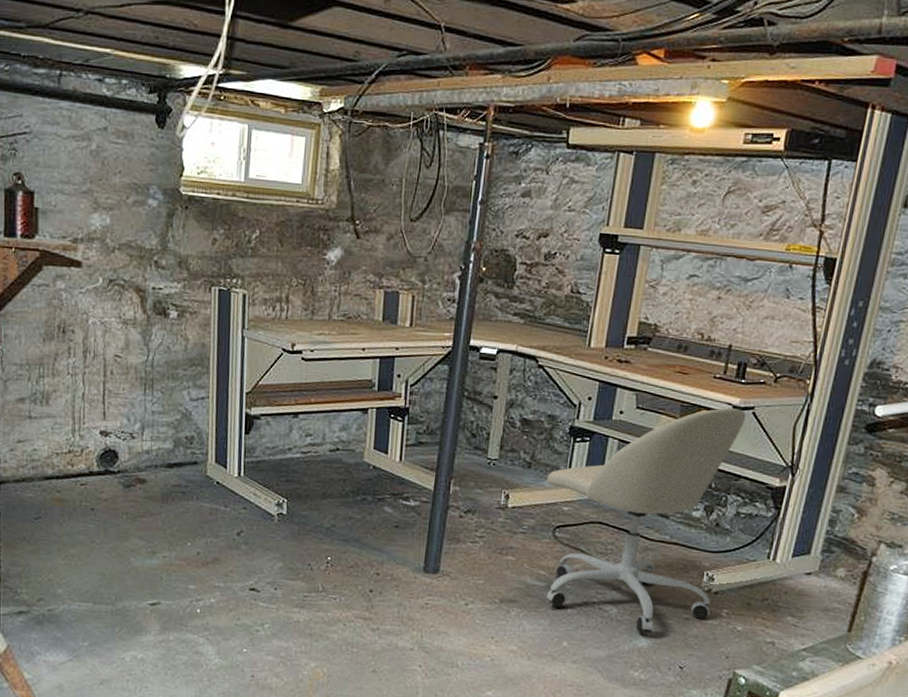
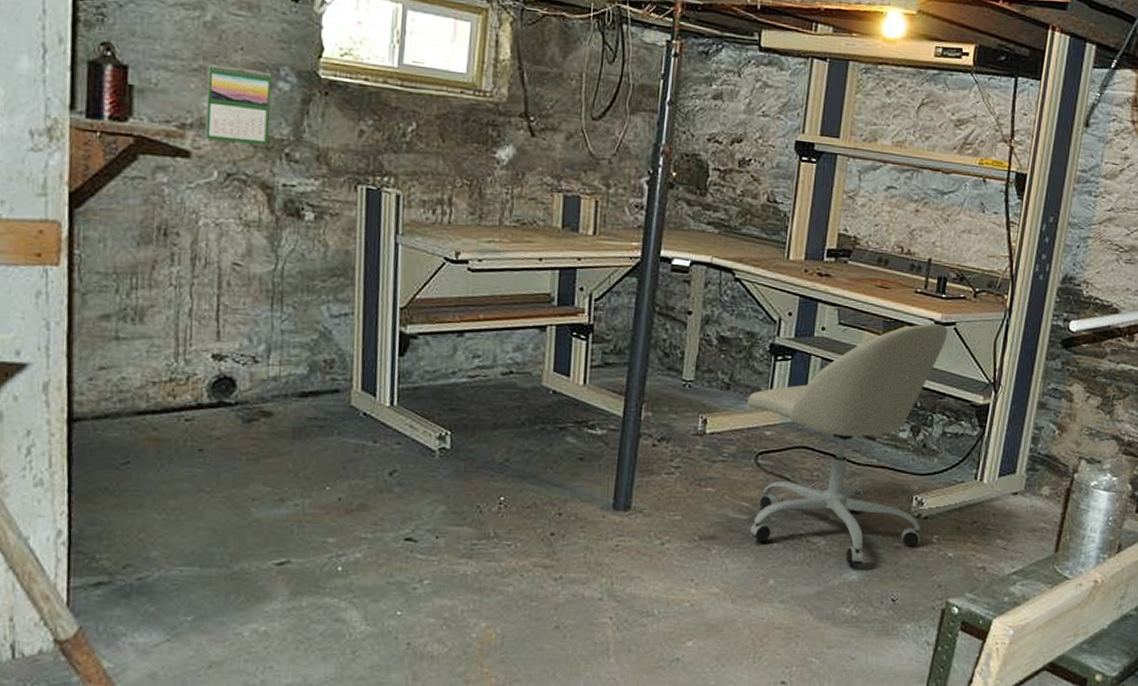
calendar: none [92,187,143,255] -> present [204,64,272,146]

